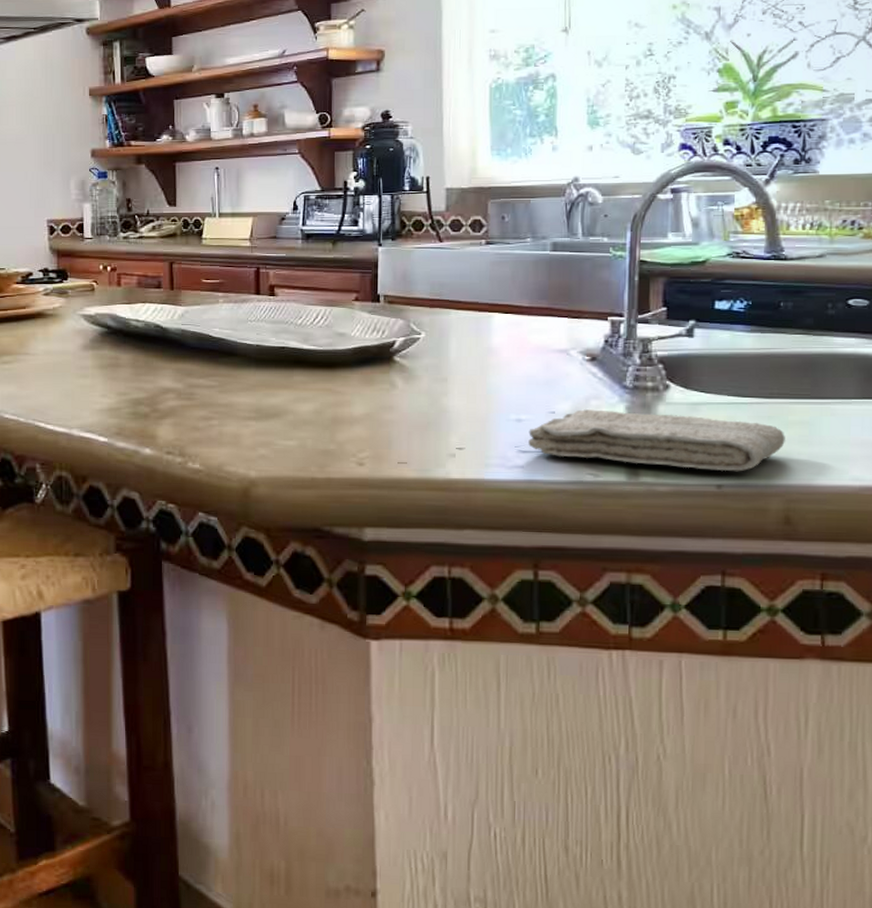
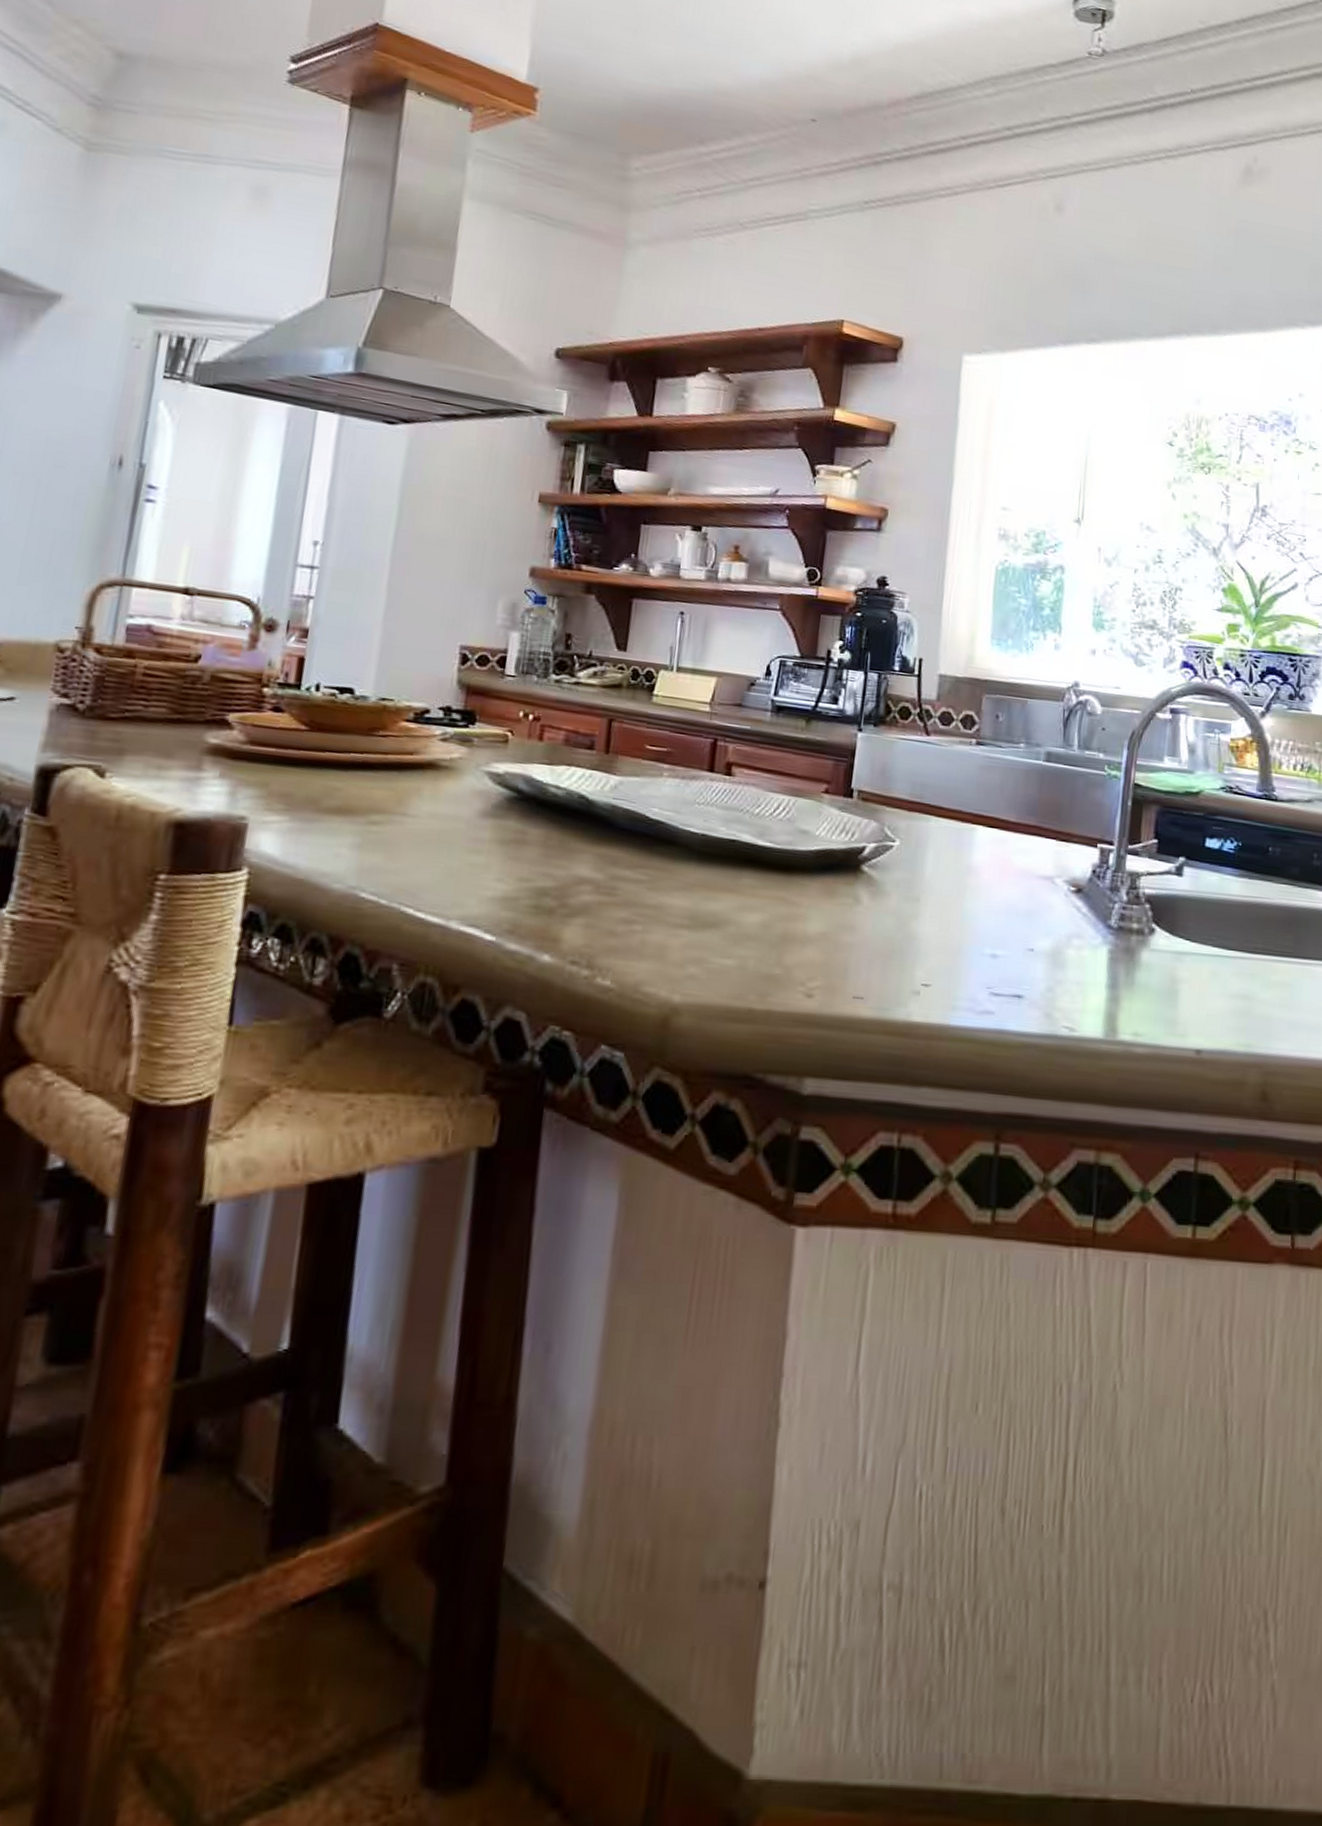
washcloth: present [528,409,785,472] -> none [1002,949,1267,1036]

